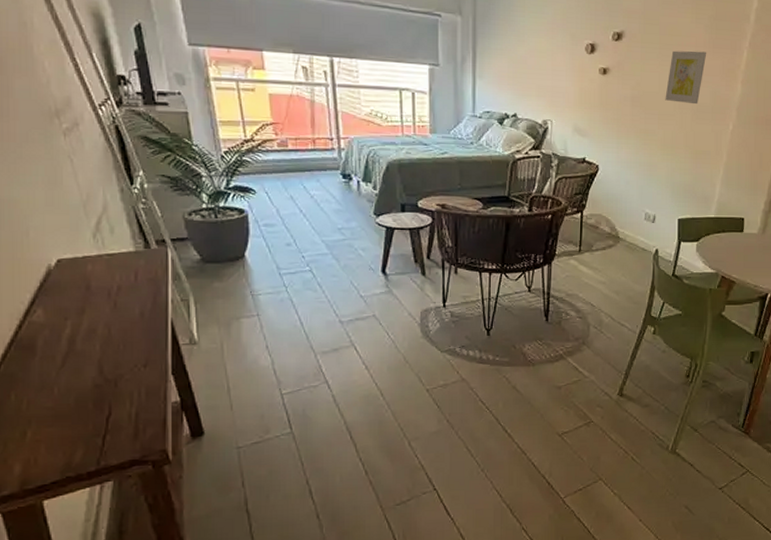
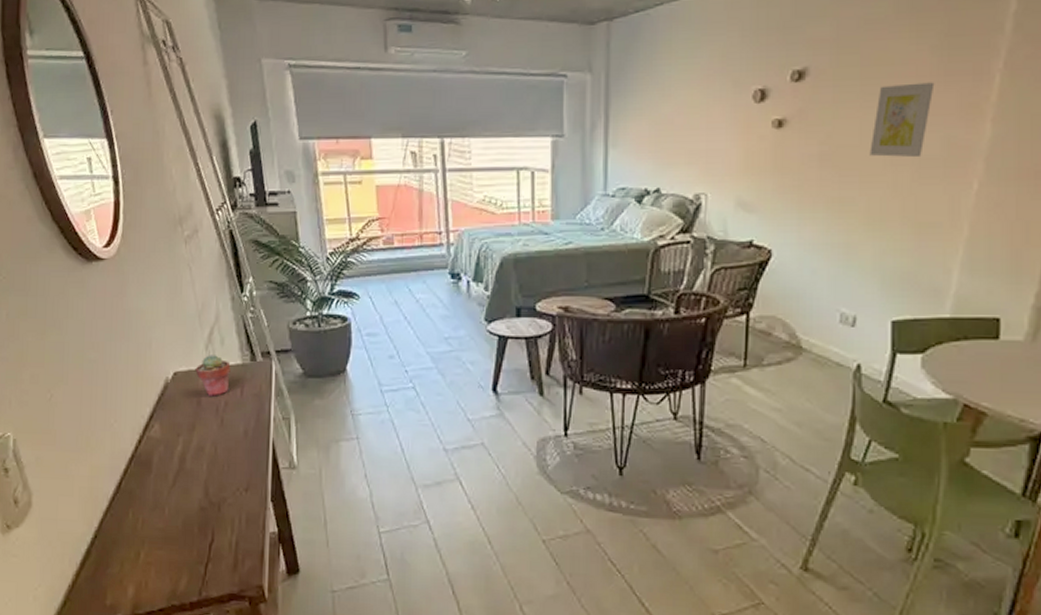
potted succulent: none [82,243,122,282] -> present [195,355,231,396]

